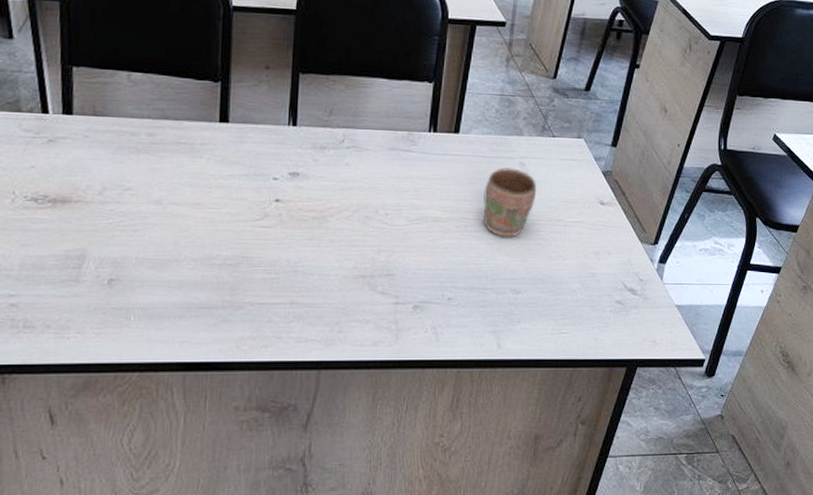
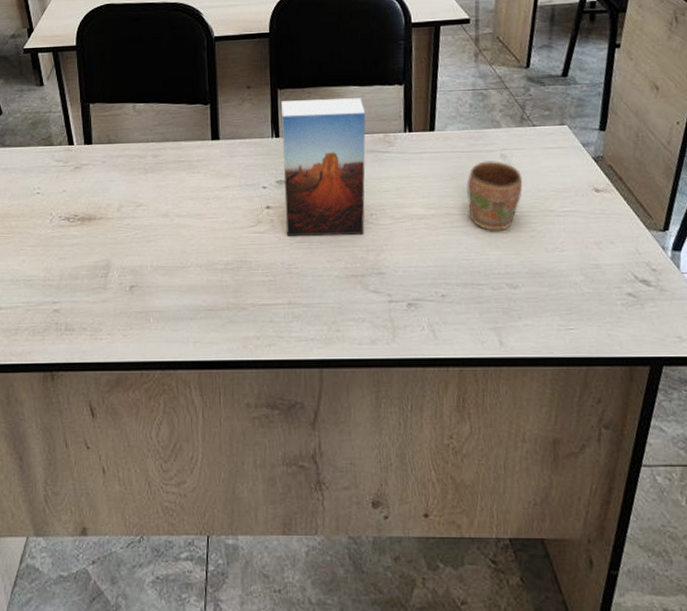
book: none [295,87,392,234] -> present [281,98,366,236]

